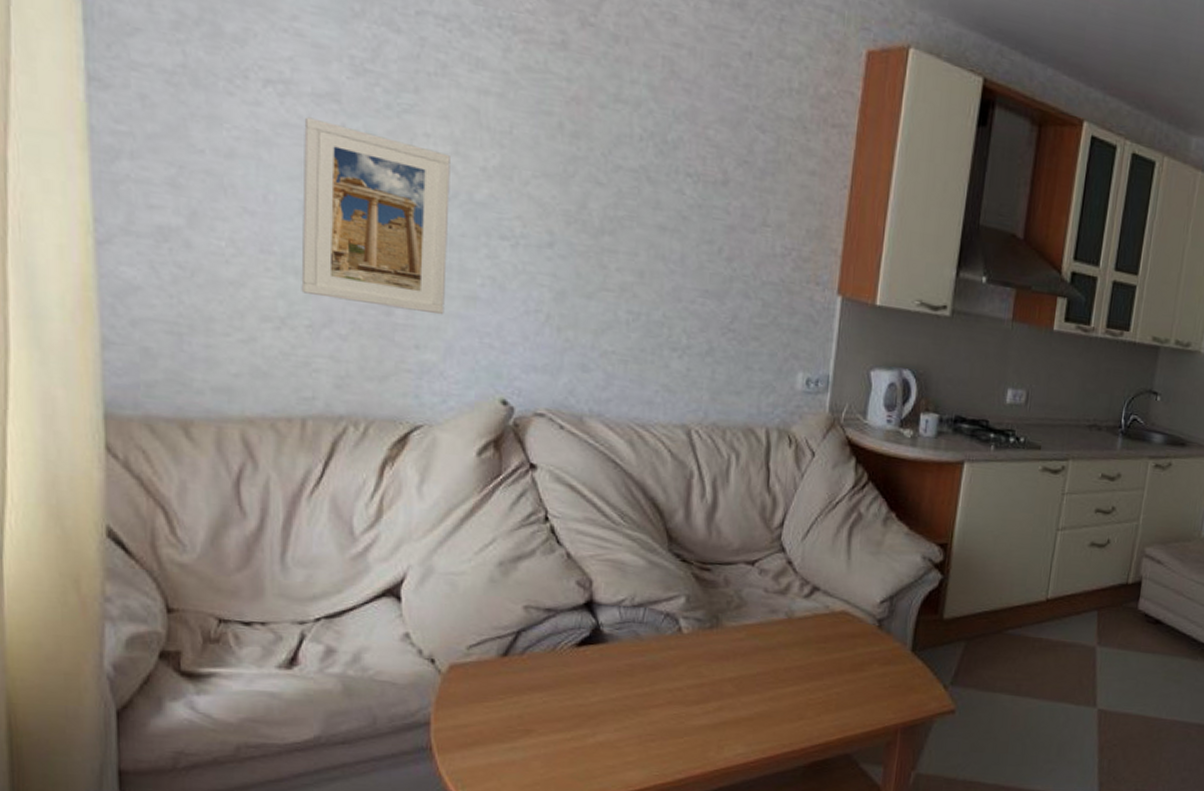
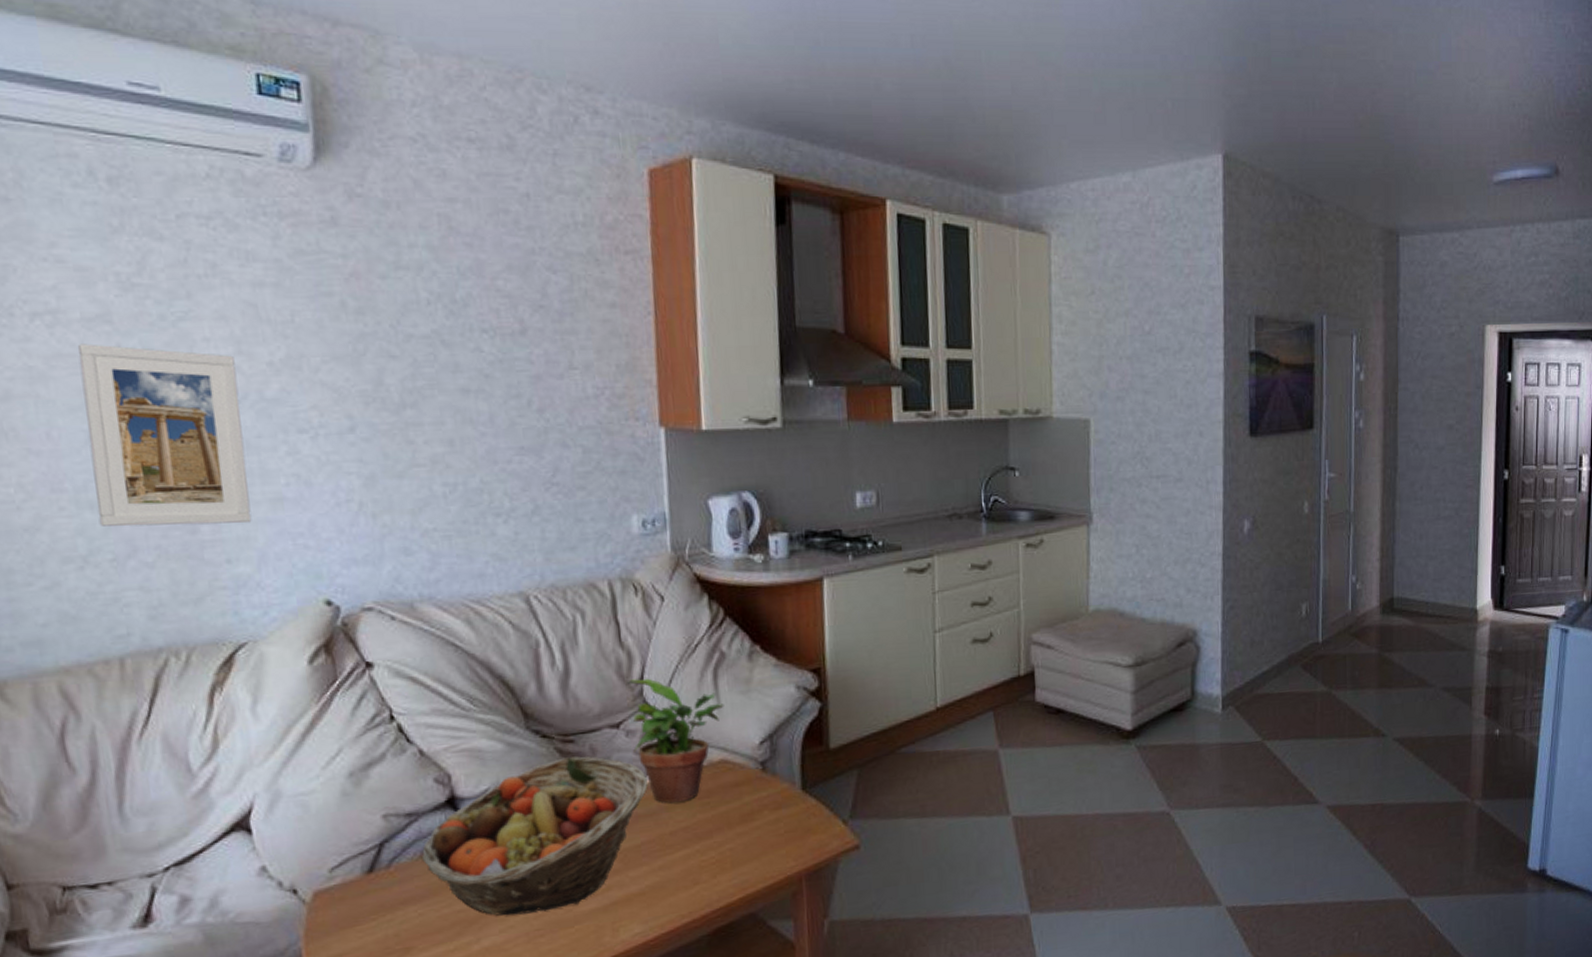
fruit basket: none [553,583,772,719] -> present [421,756,648,916]
potted plant: none [763,523,854,643] -> present [627,678,724,803]

